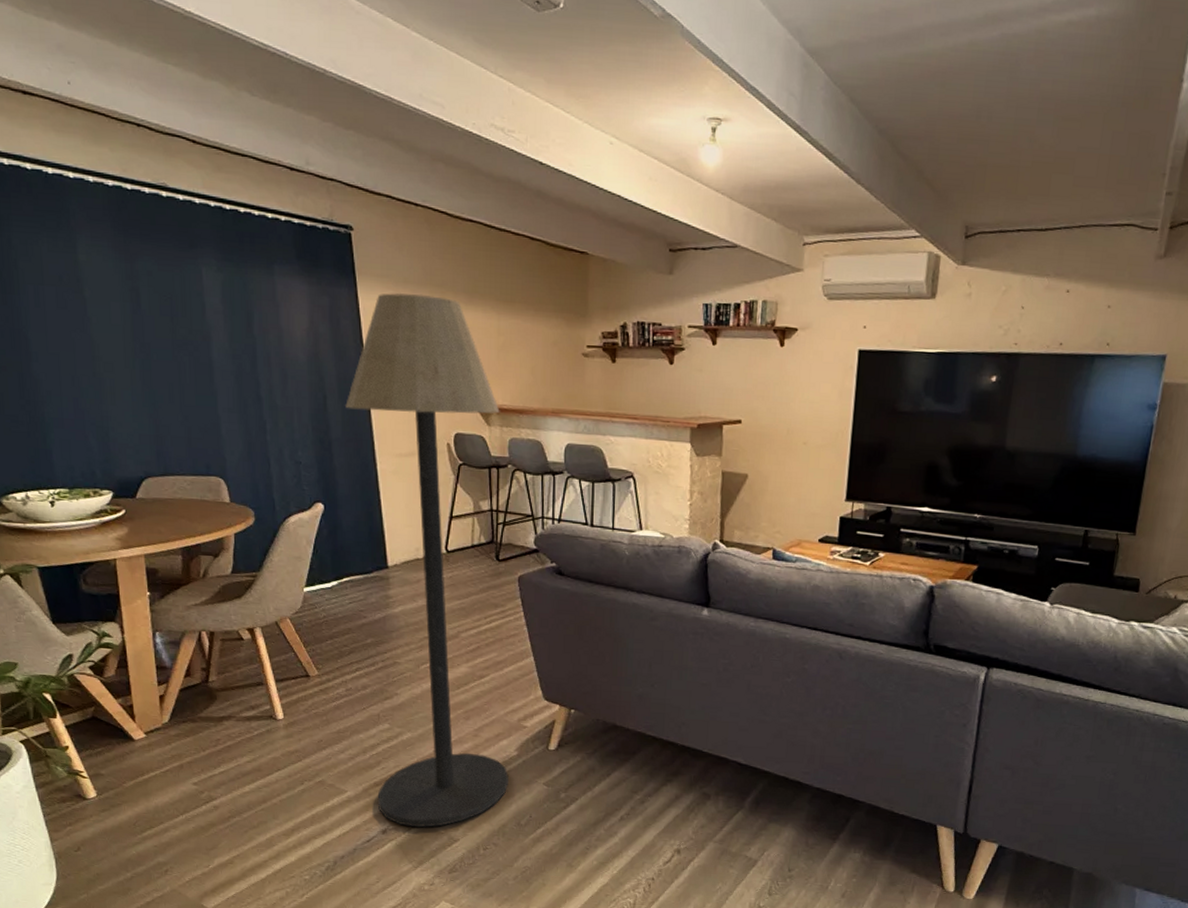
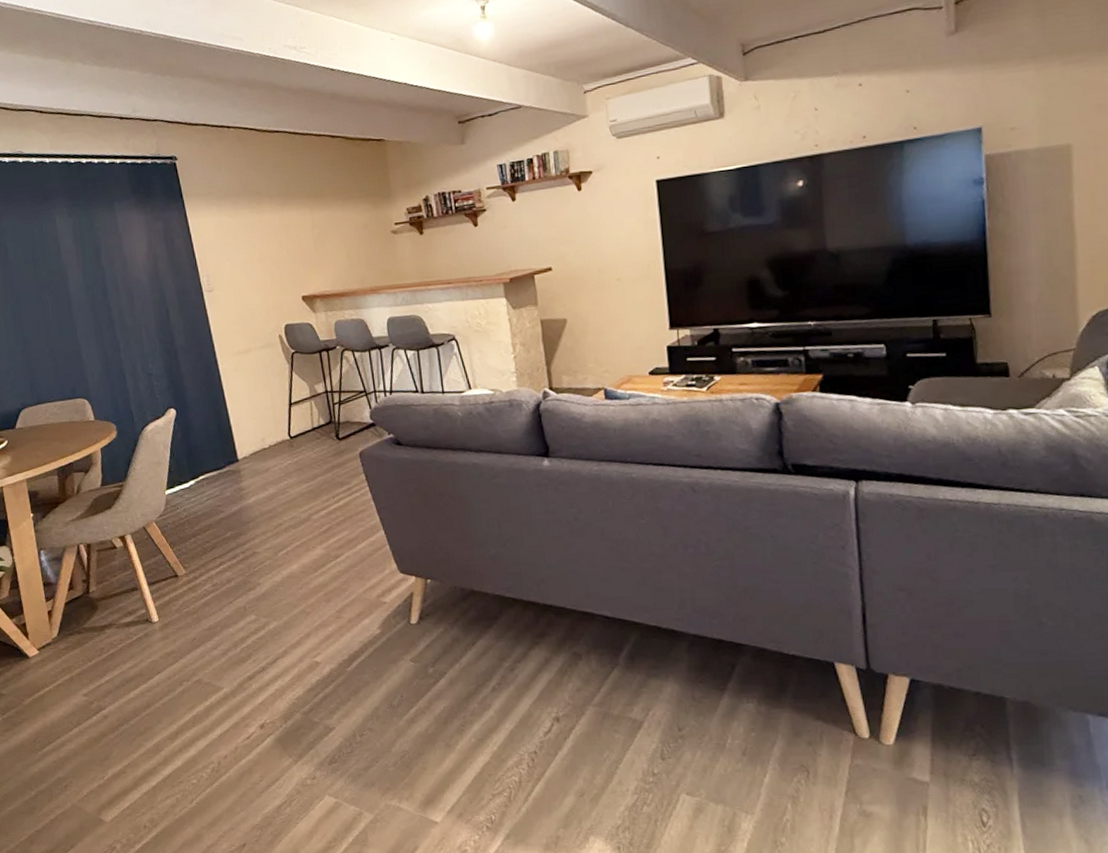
floor lamp: present [345,292,509,828] -> none [185,203,376,719]

